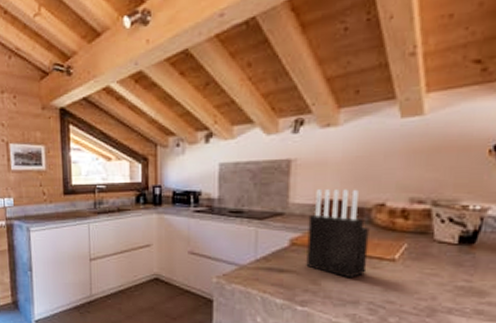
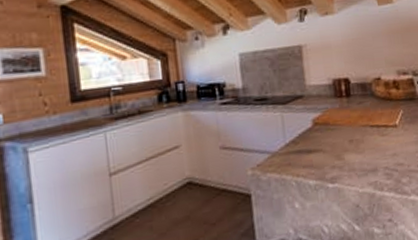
knife block: present [306,189,370,279] -> none [324,67,378,149]

